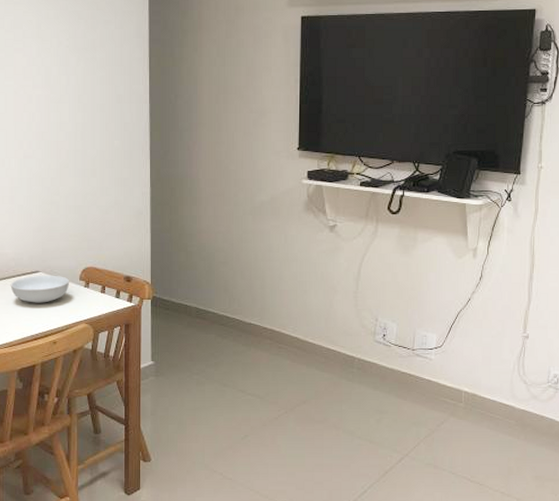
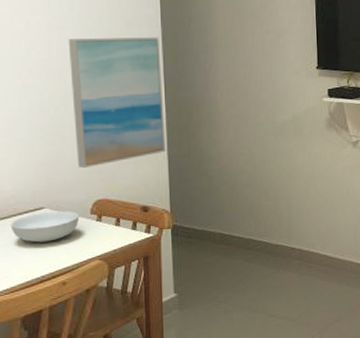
wall art: none [64,113,149,237] -> present [68,37,166,169]

